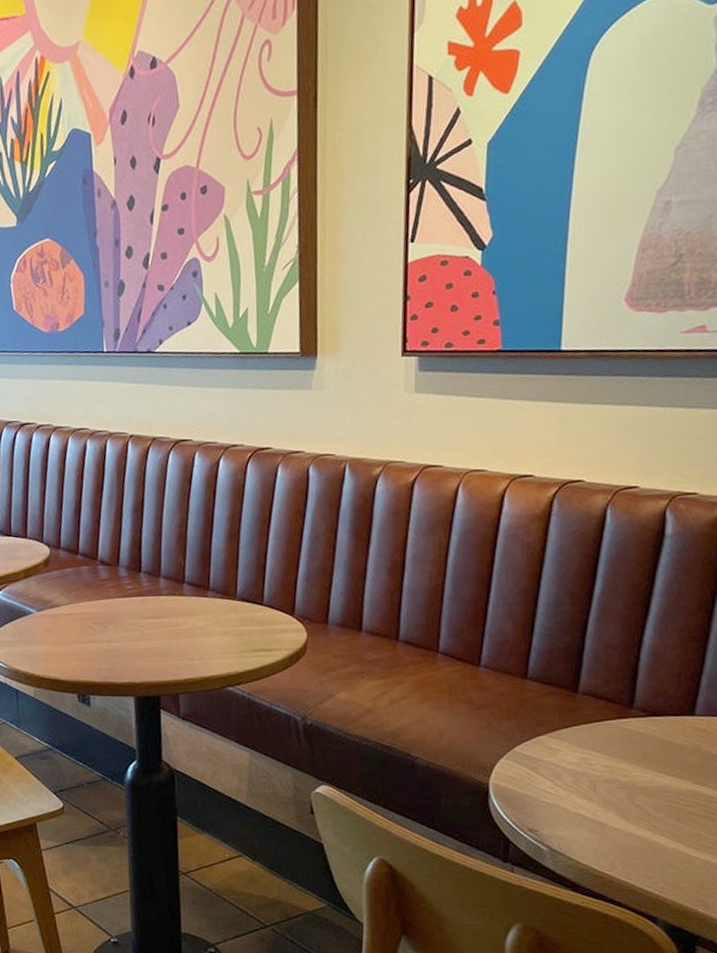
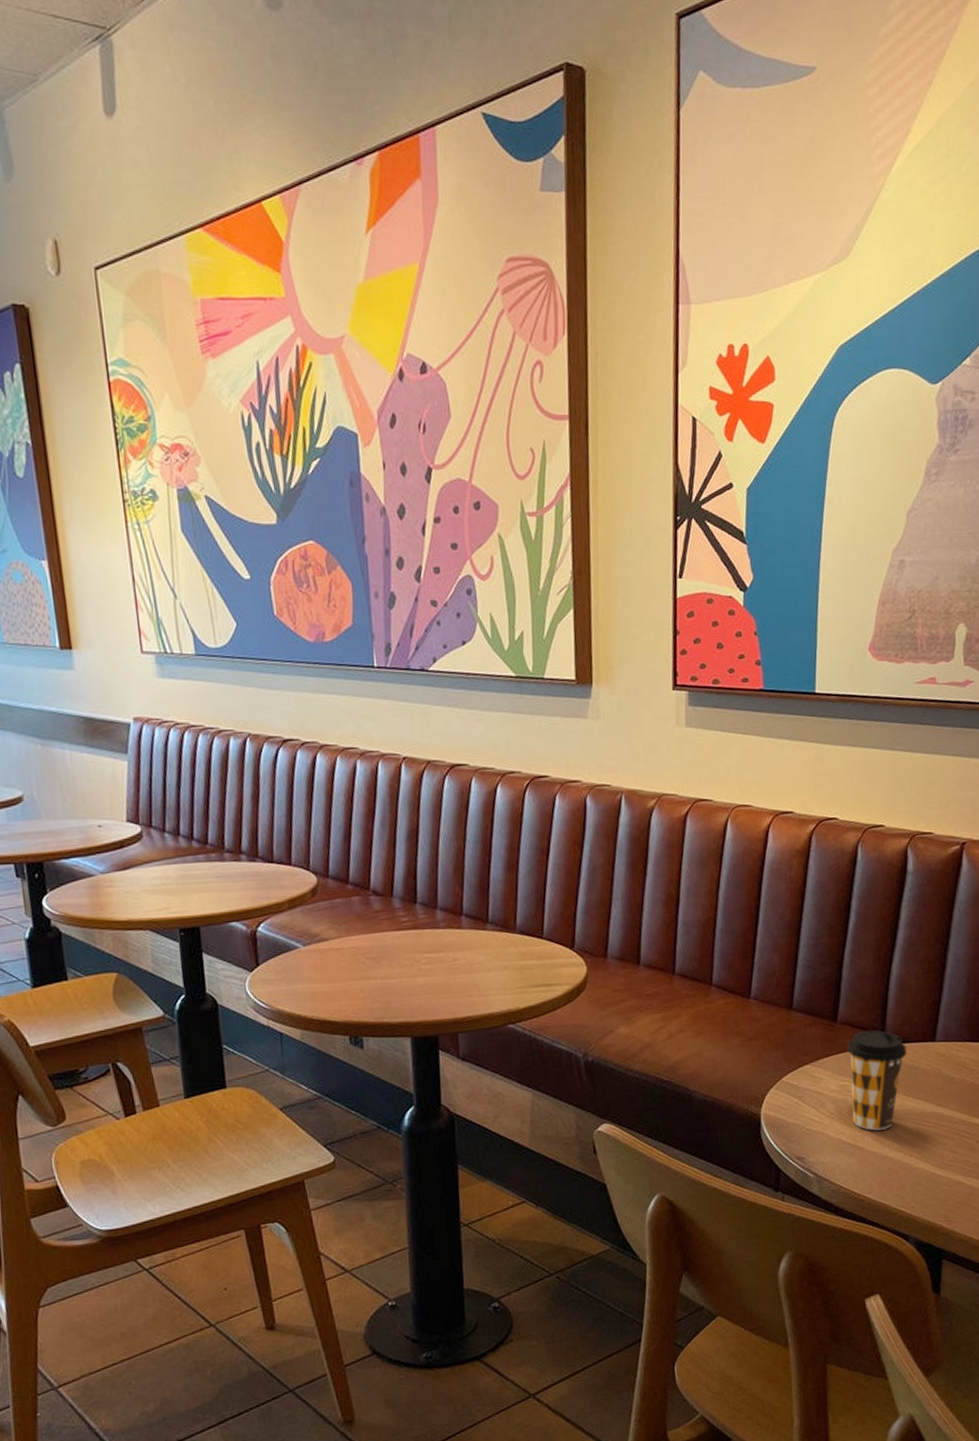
coffee cup: none [589,701,659,807] -> present [847,1030,907,1131]

